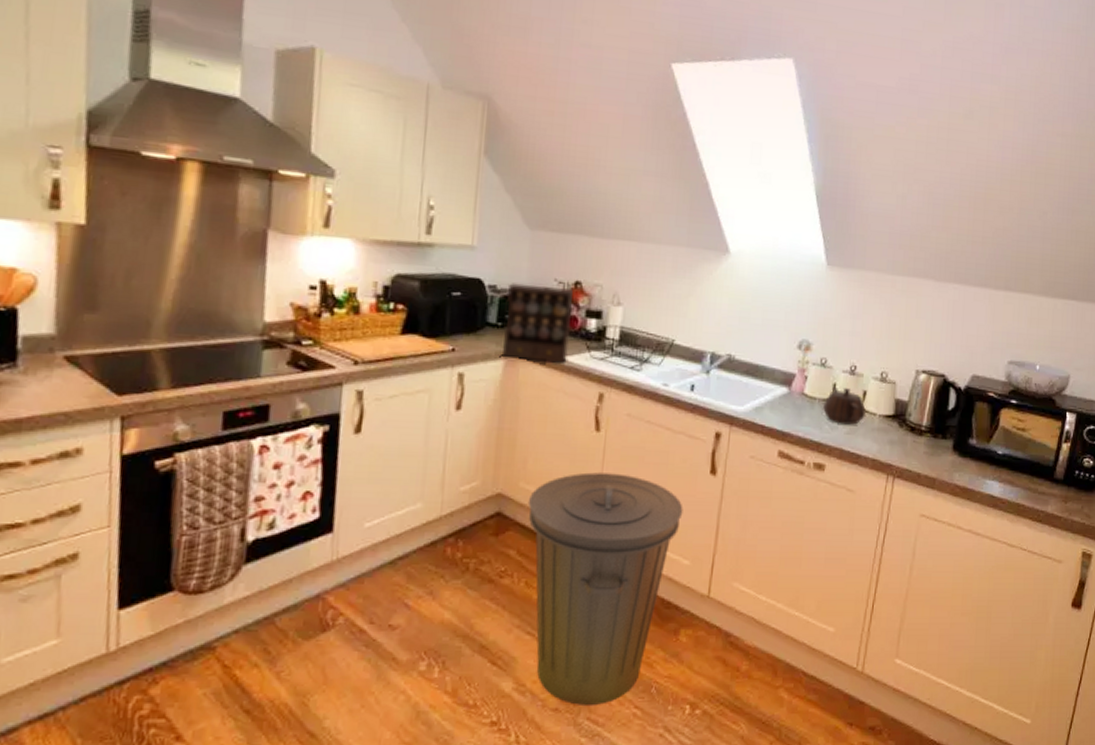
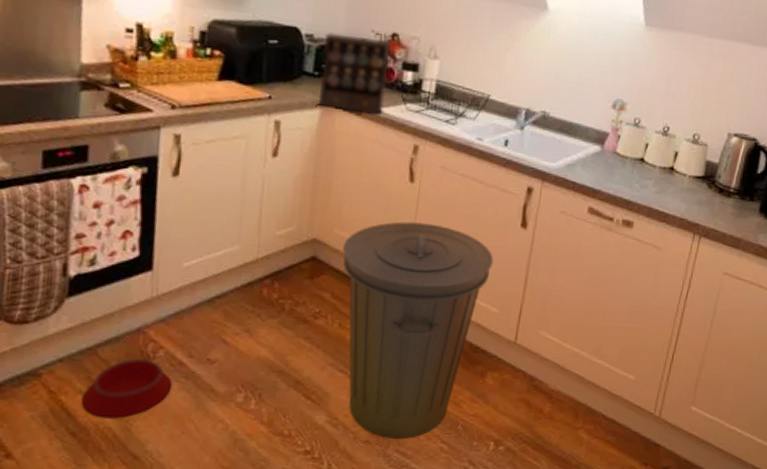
pet bowl: none [257,628,352,693] -> present [81,359,173,419]
teapot: present [823,386,866,425] -> none [634,146,676,185]

